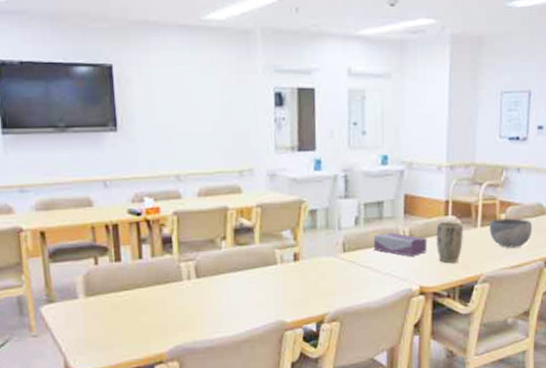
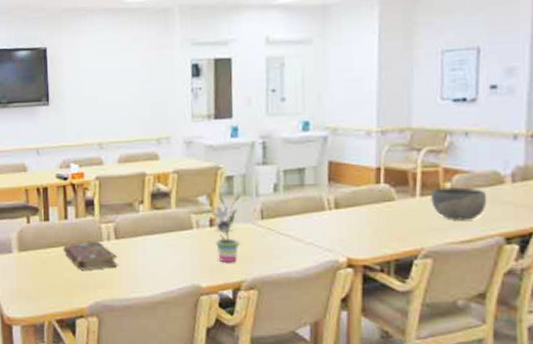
book: none [138,280,200,313] -> present [63,240,118,270]
potted plant: none [294,227,324,297] -> present [210,194,241,263]
tissue box: present [373,232,428,257] -> none [294,200,356,226]
plant pot: present [435,222,464,263] -> none [365,190,400,235]

